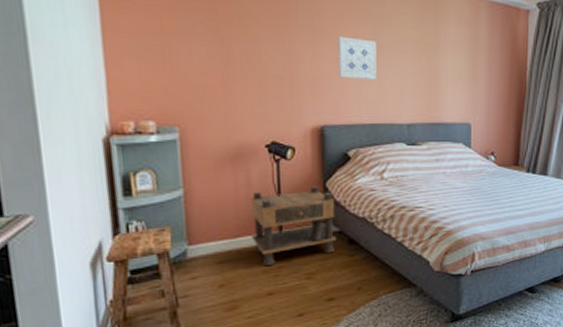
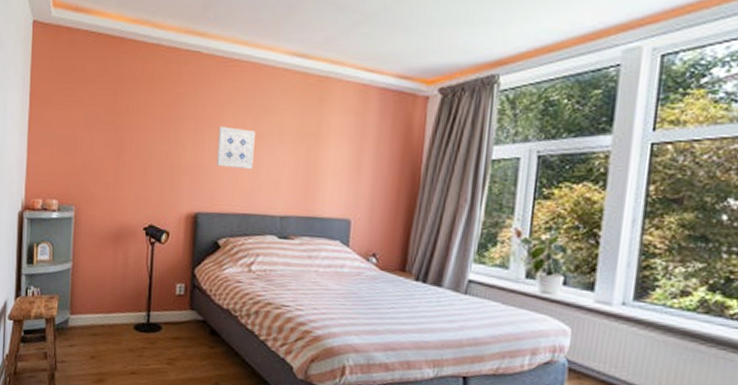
nightstand: present [251,186,337,267] -> none [123,271,201,346]

